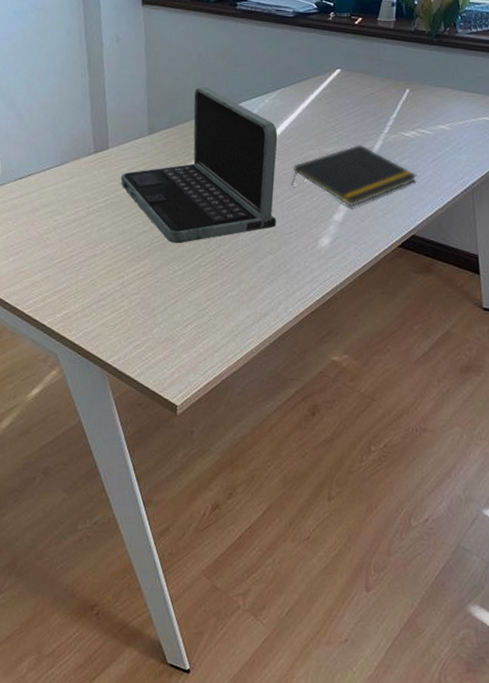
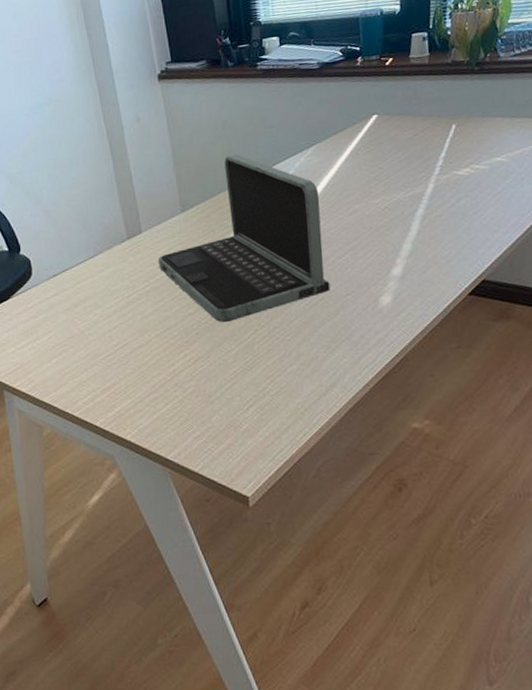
notepad: present [290,144,417,207] -> none [340,190,478,259]

